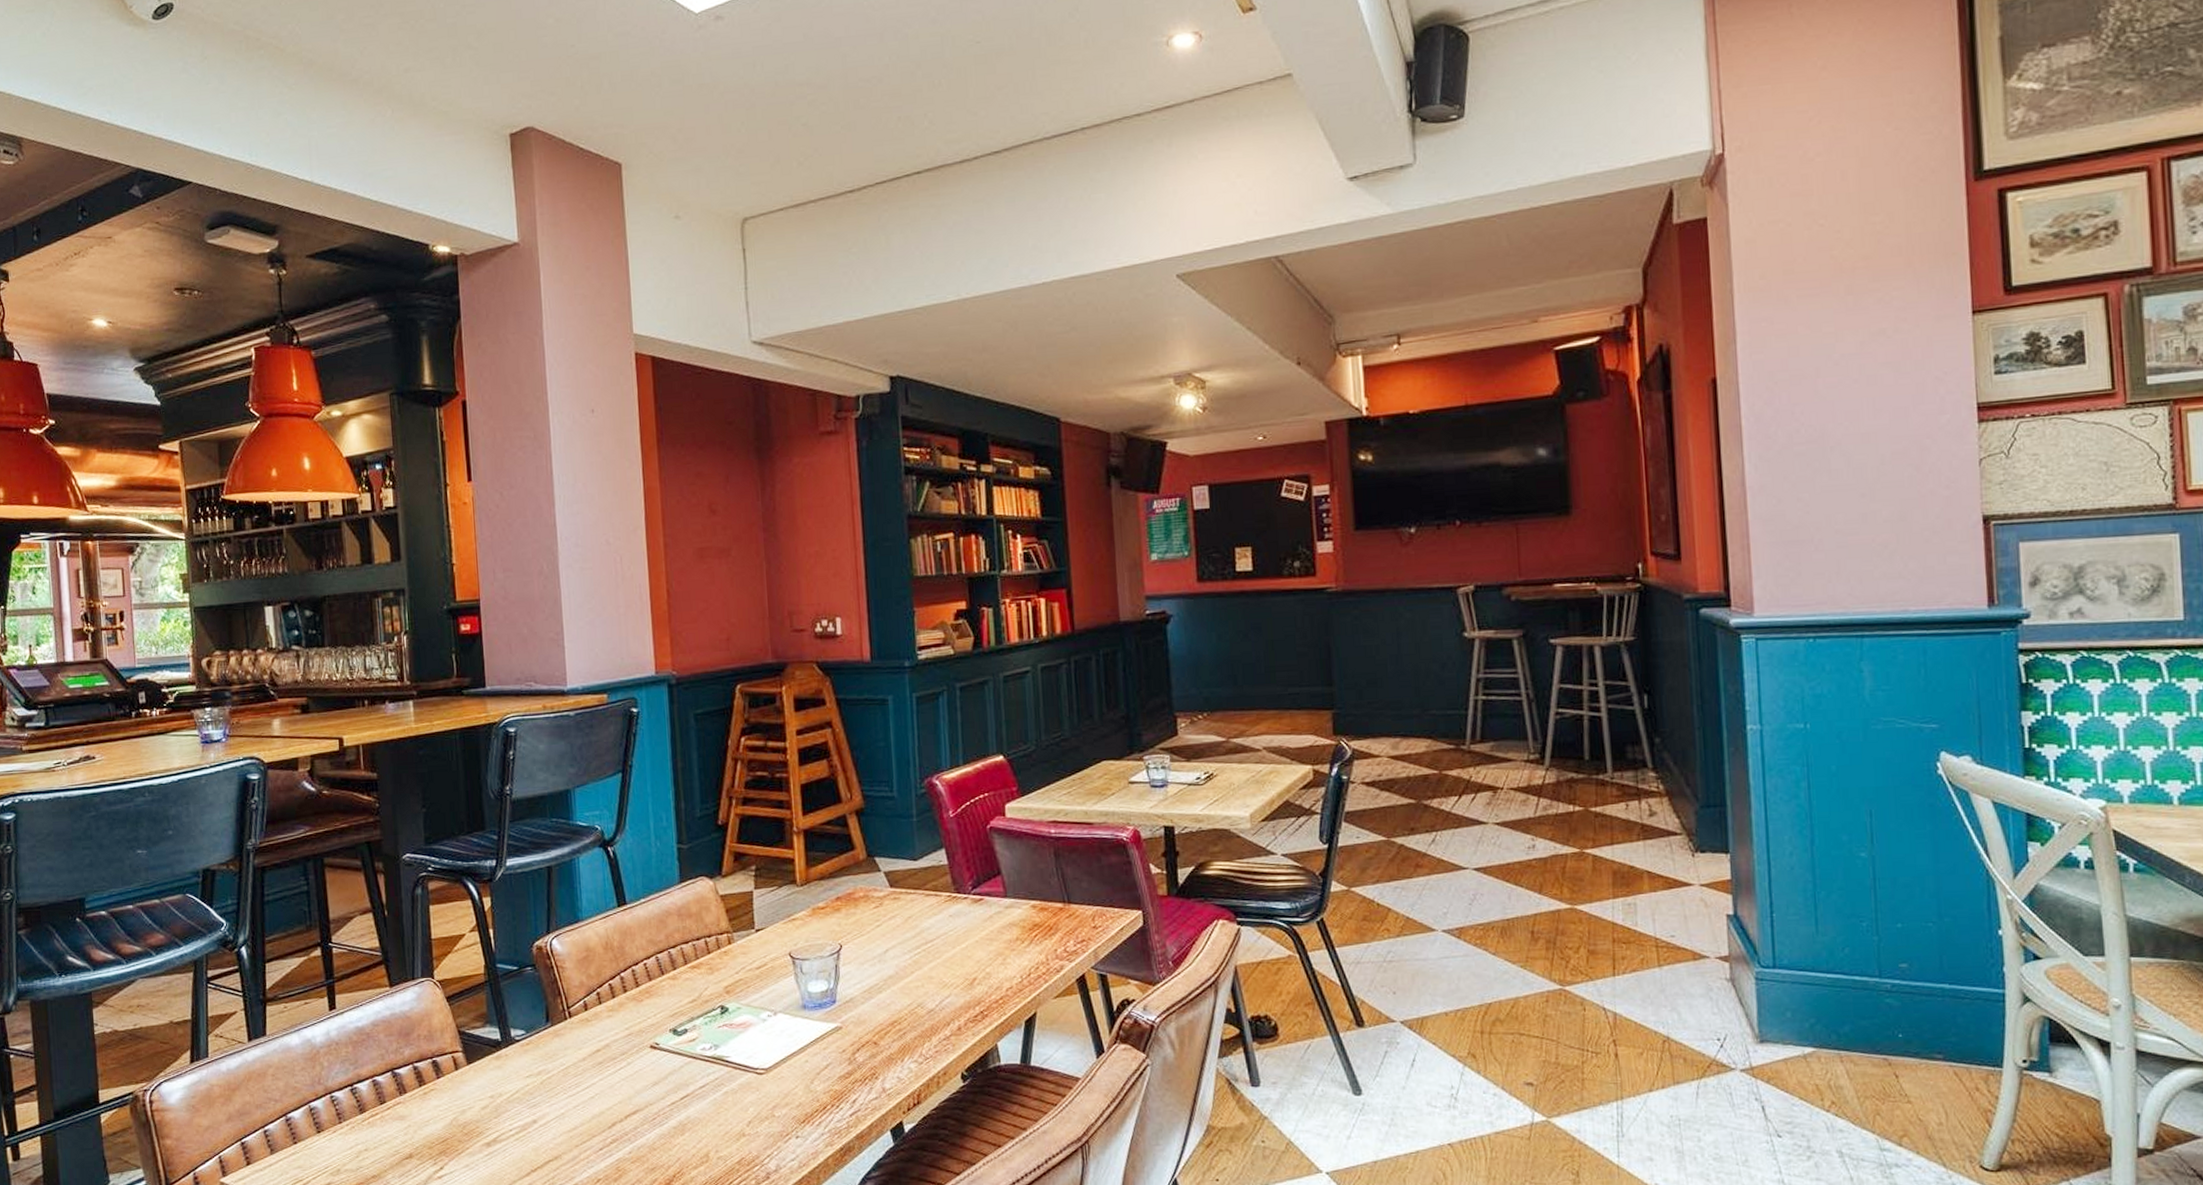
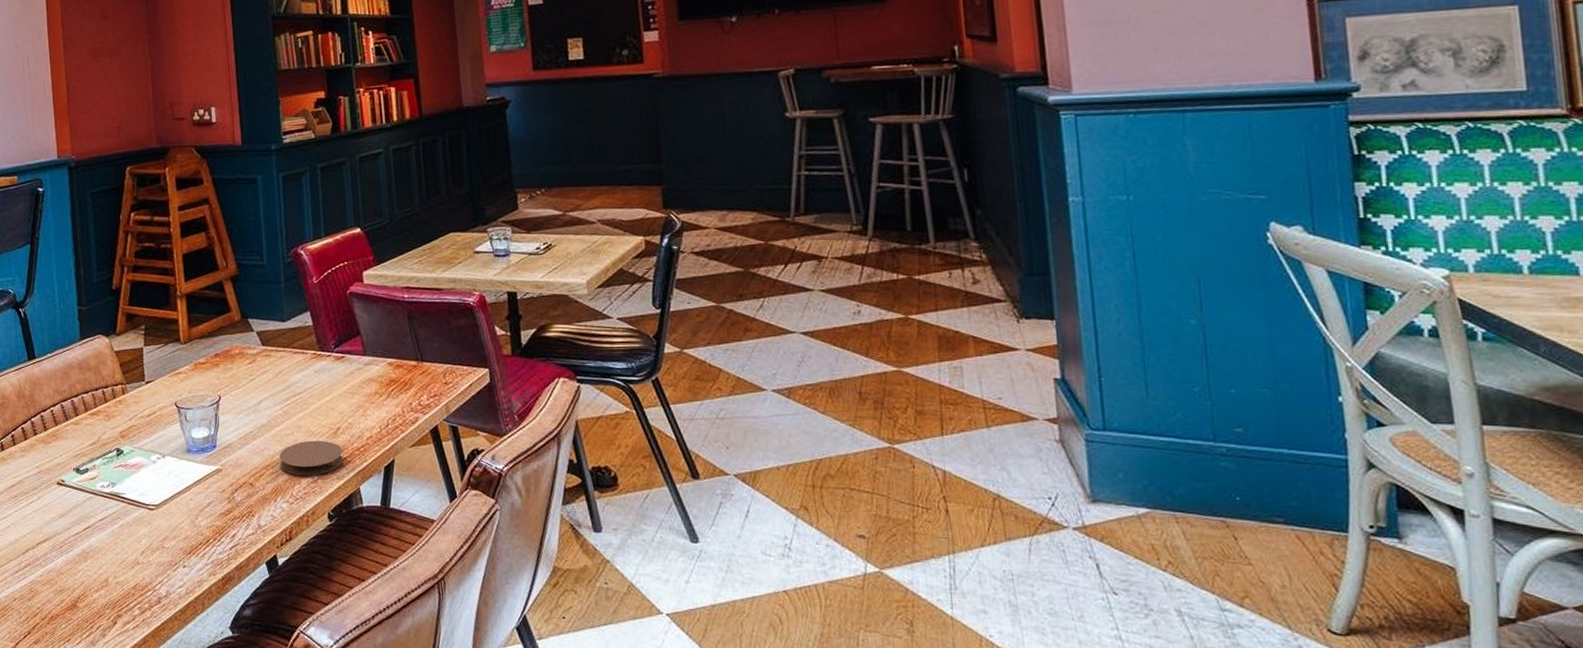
coaster: none [907,992,980,1033] -> present [279,440,344,476]

